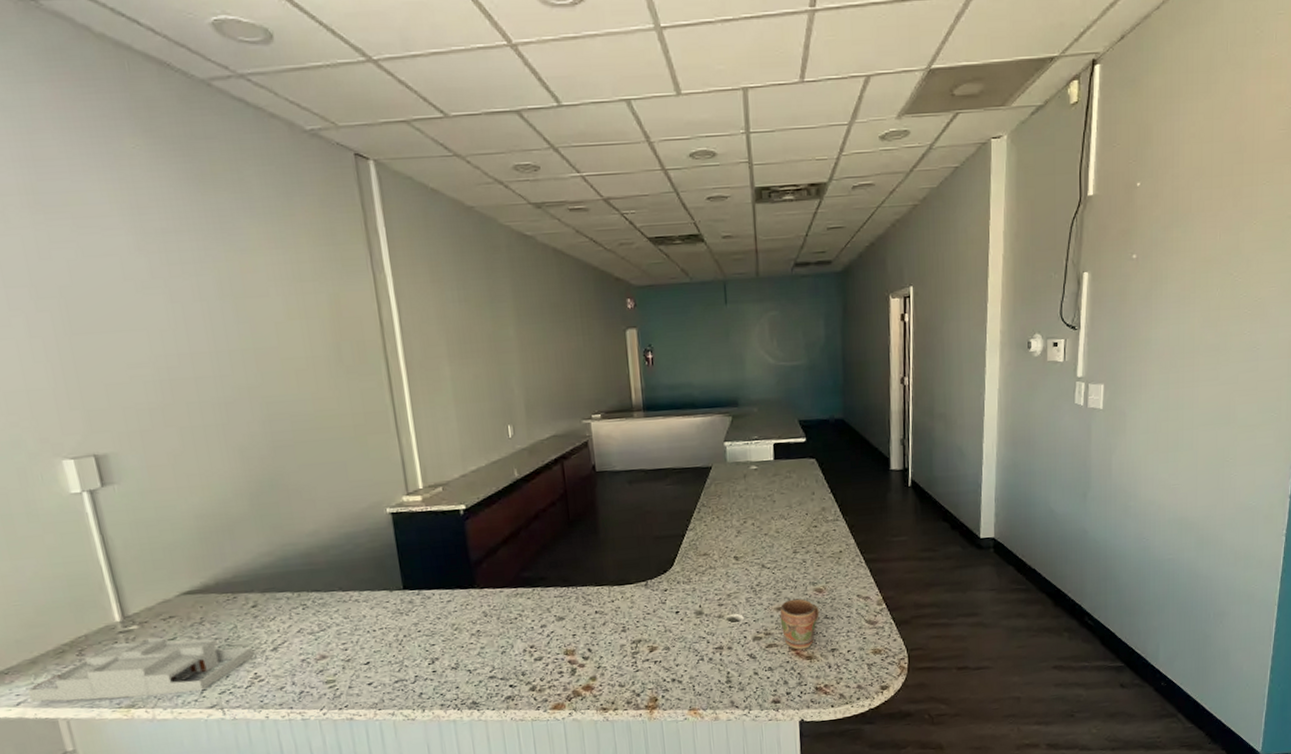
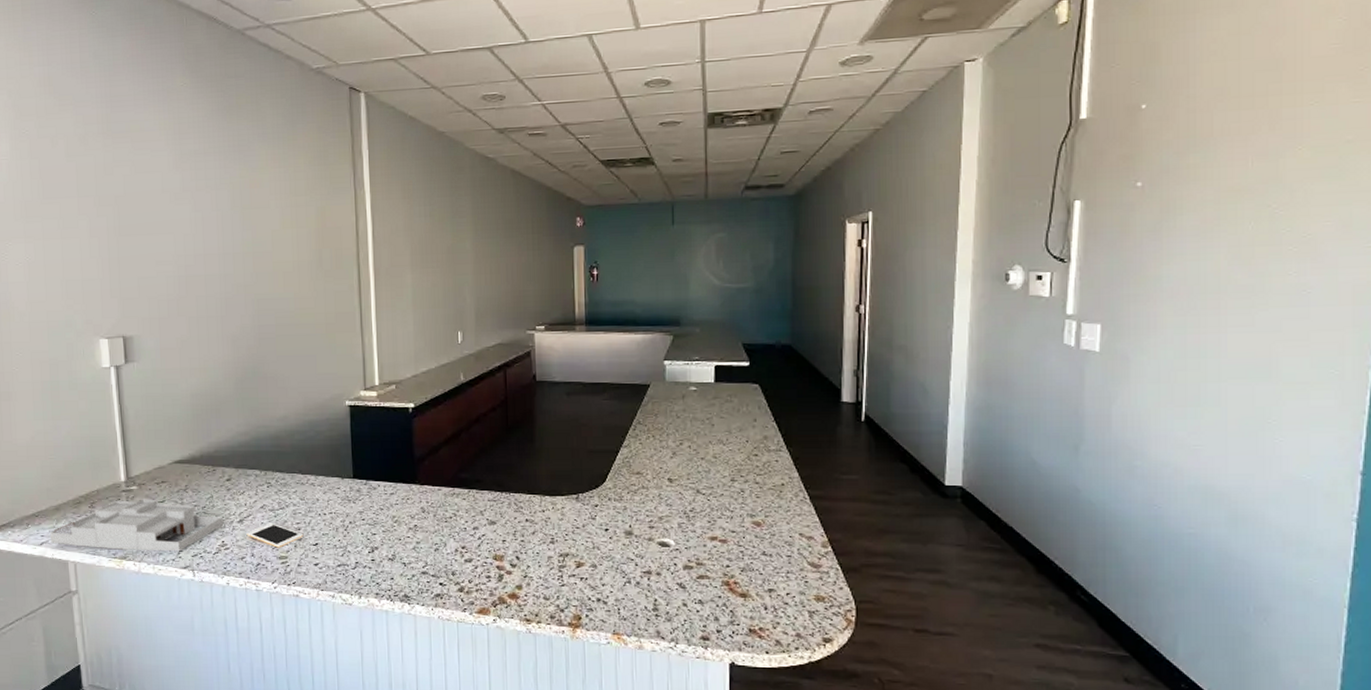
cell phone: none [283,646,352,673] -> present [246,522,304,548]
mug: present [779,598,819,650] -> none [713,530,757,585]

